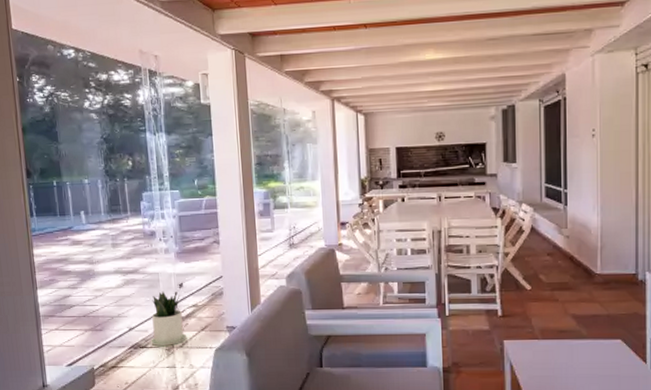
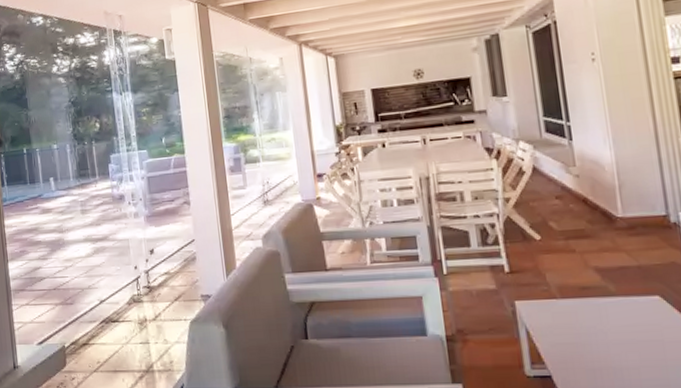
planter: present [151,291,187,347] -> none [122,258,160,320]

